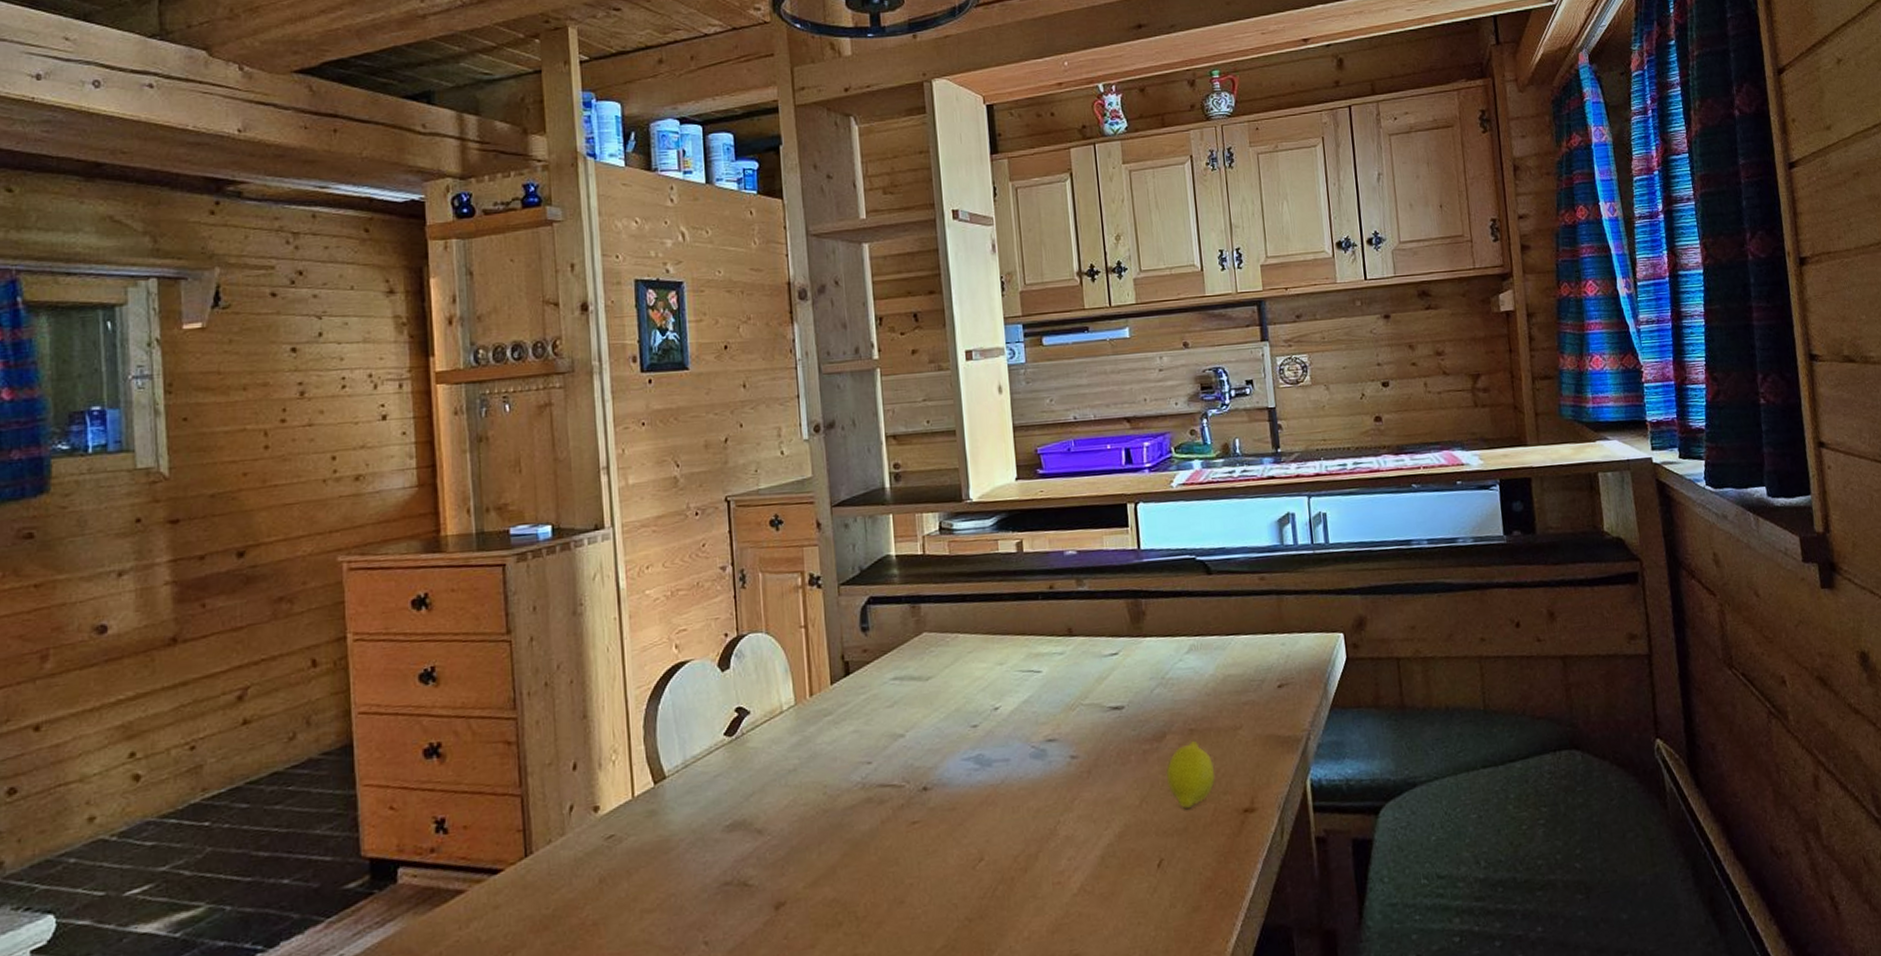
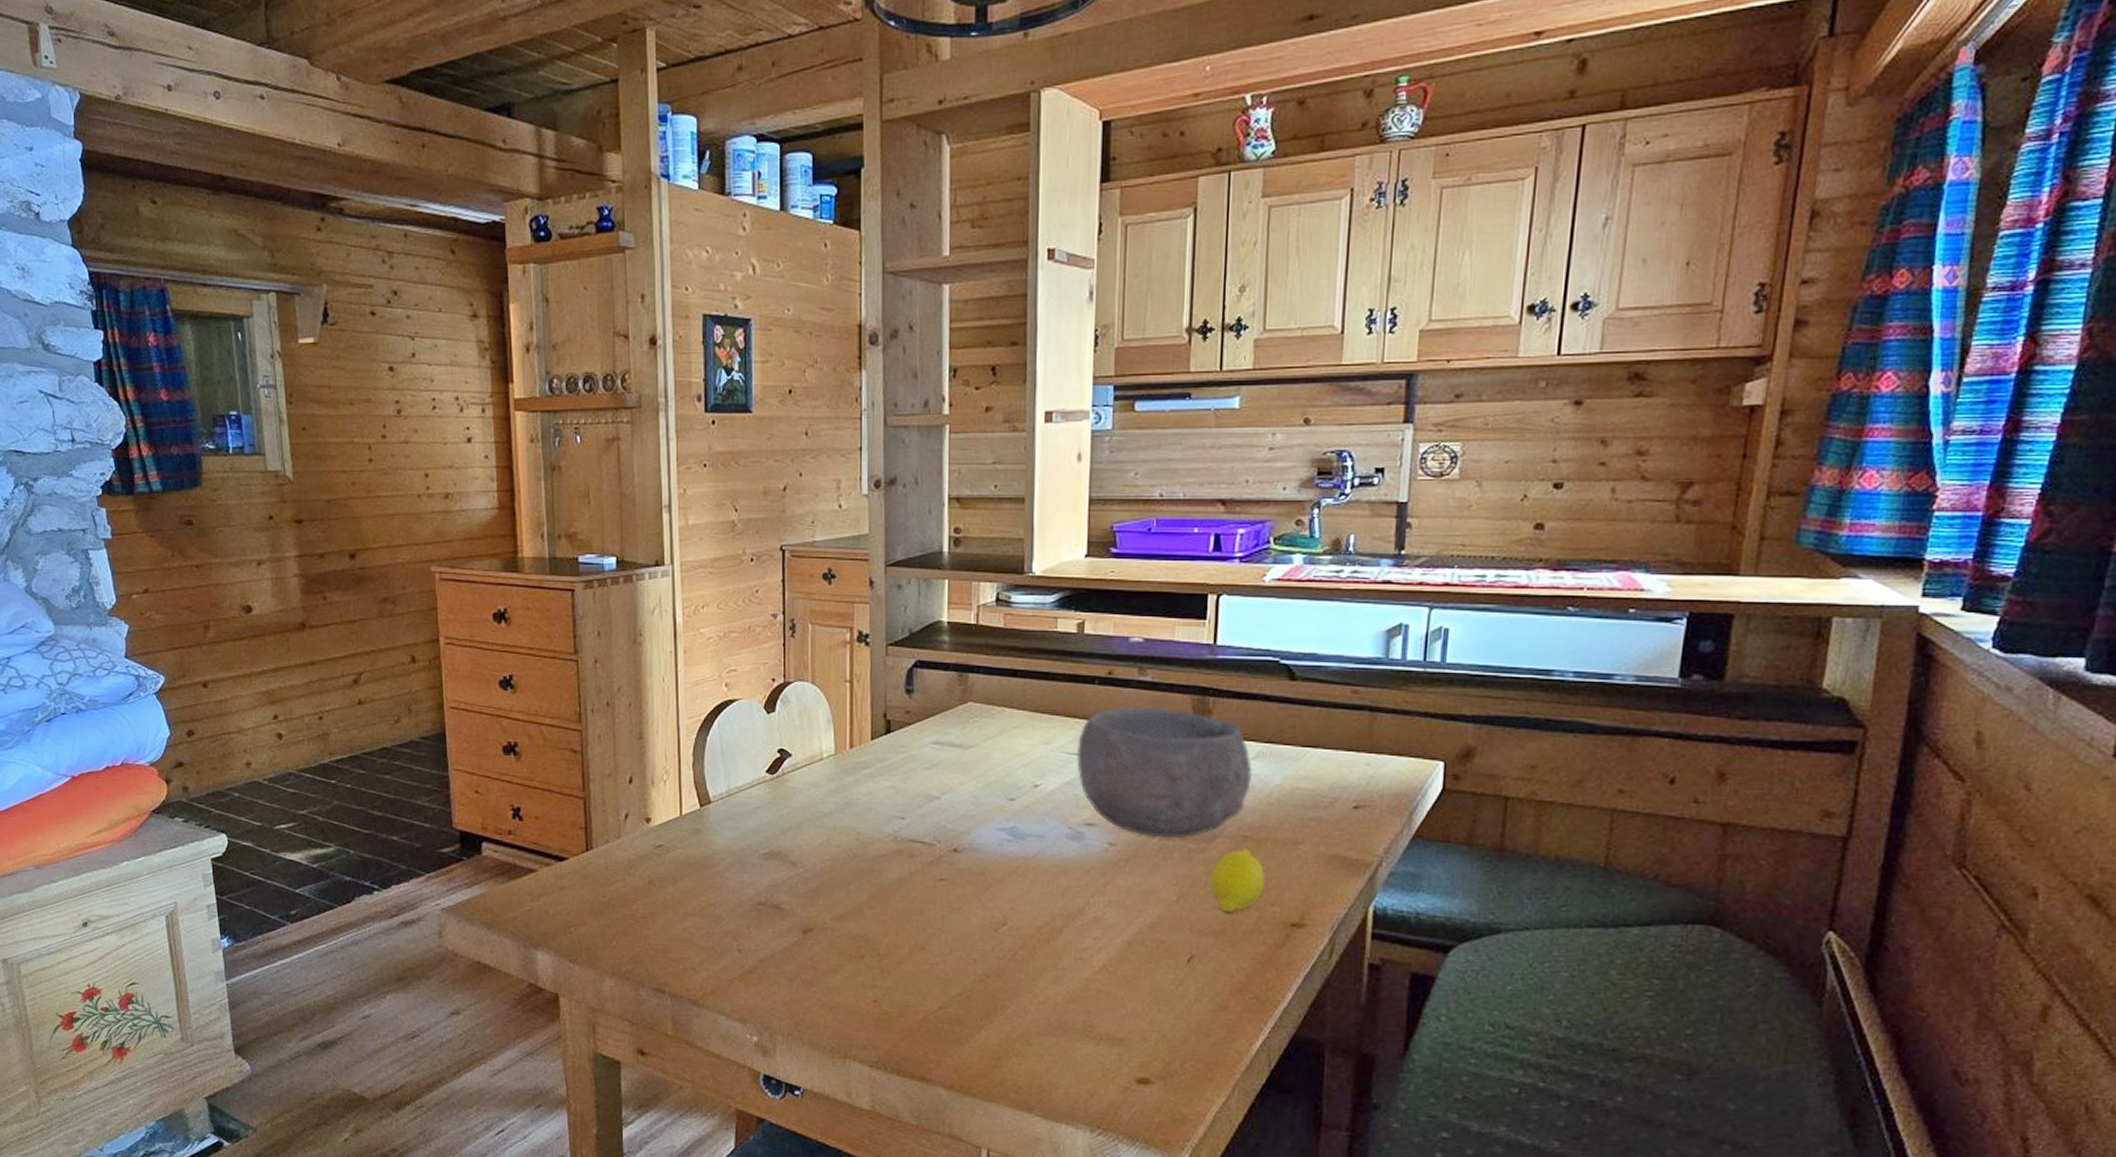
bowl: none [1029,615,1189,745] -> present [1076,707,1252,839]

